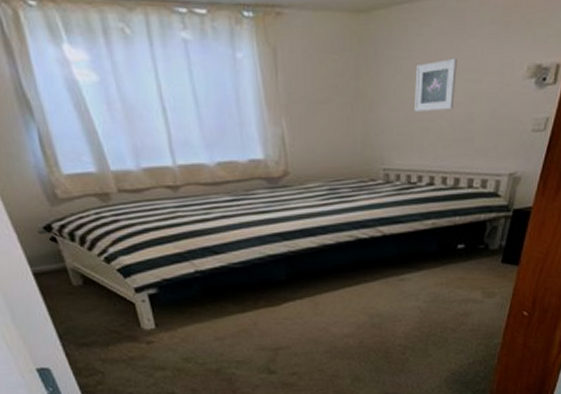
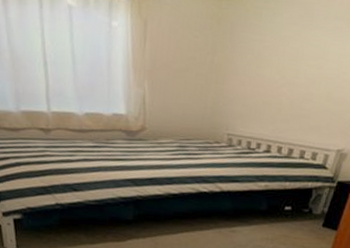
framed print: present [413,59,457,111] -> none [259,45,302,89]

